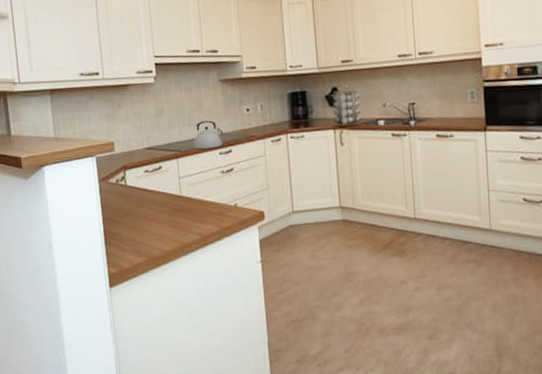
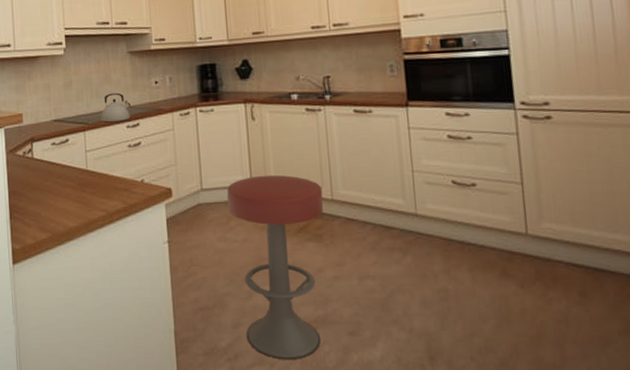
bar stool: none [316,196,407,363] -> present [226,174,324,360]
spice rack: present [332,85,361,127] -> none [242,57,273,101]

